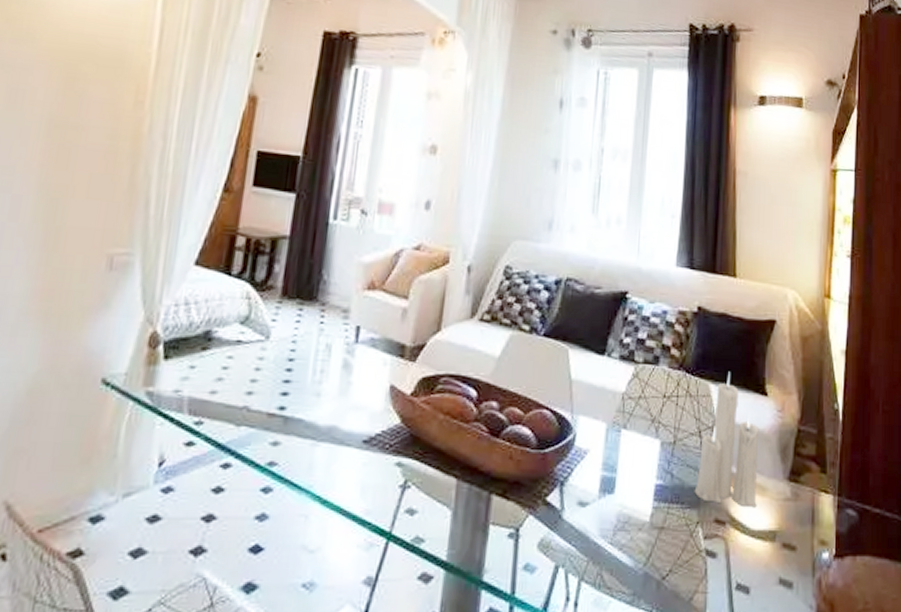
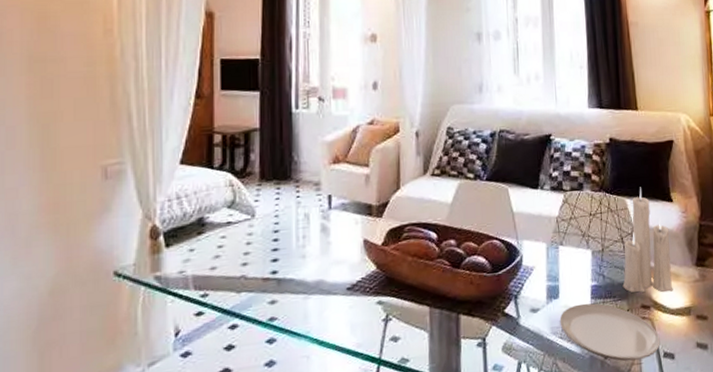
plate: none [611,505,734,587] -> present [560,303,660,361]

